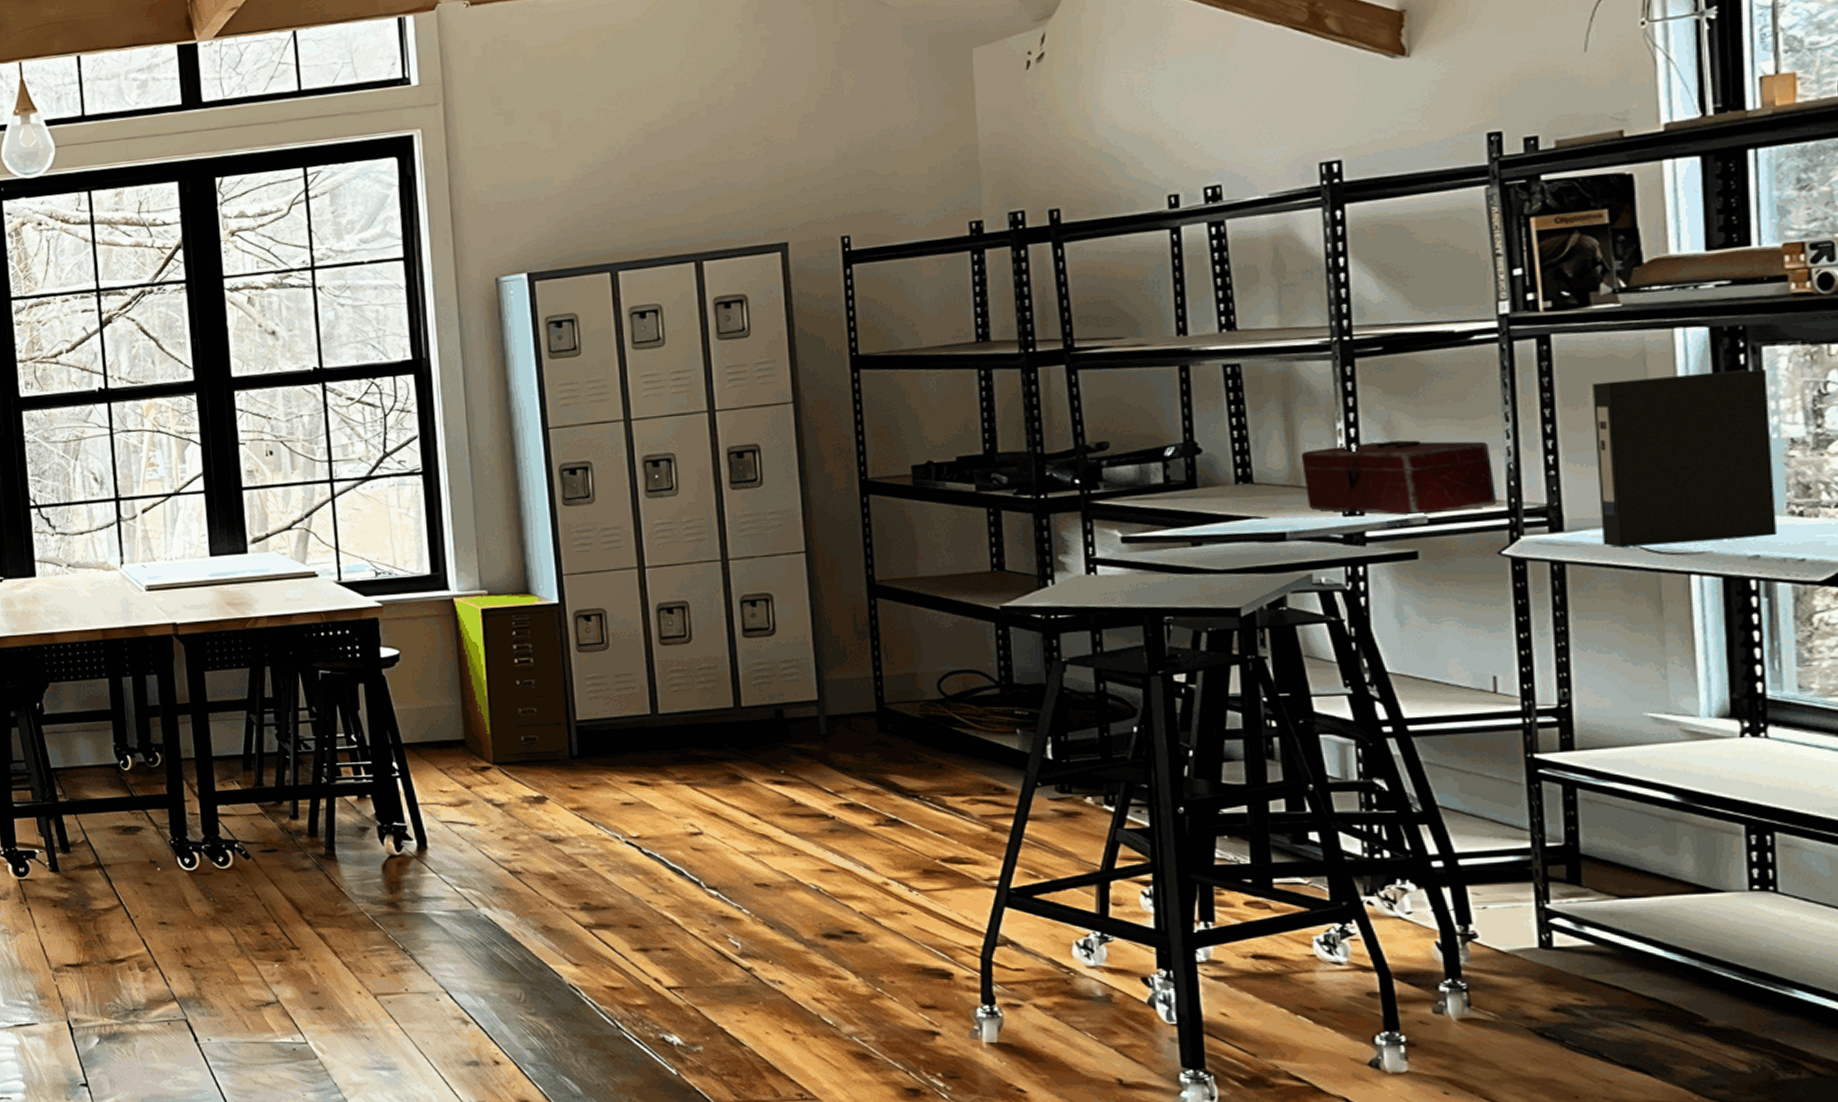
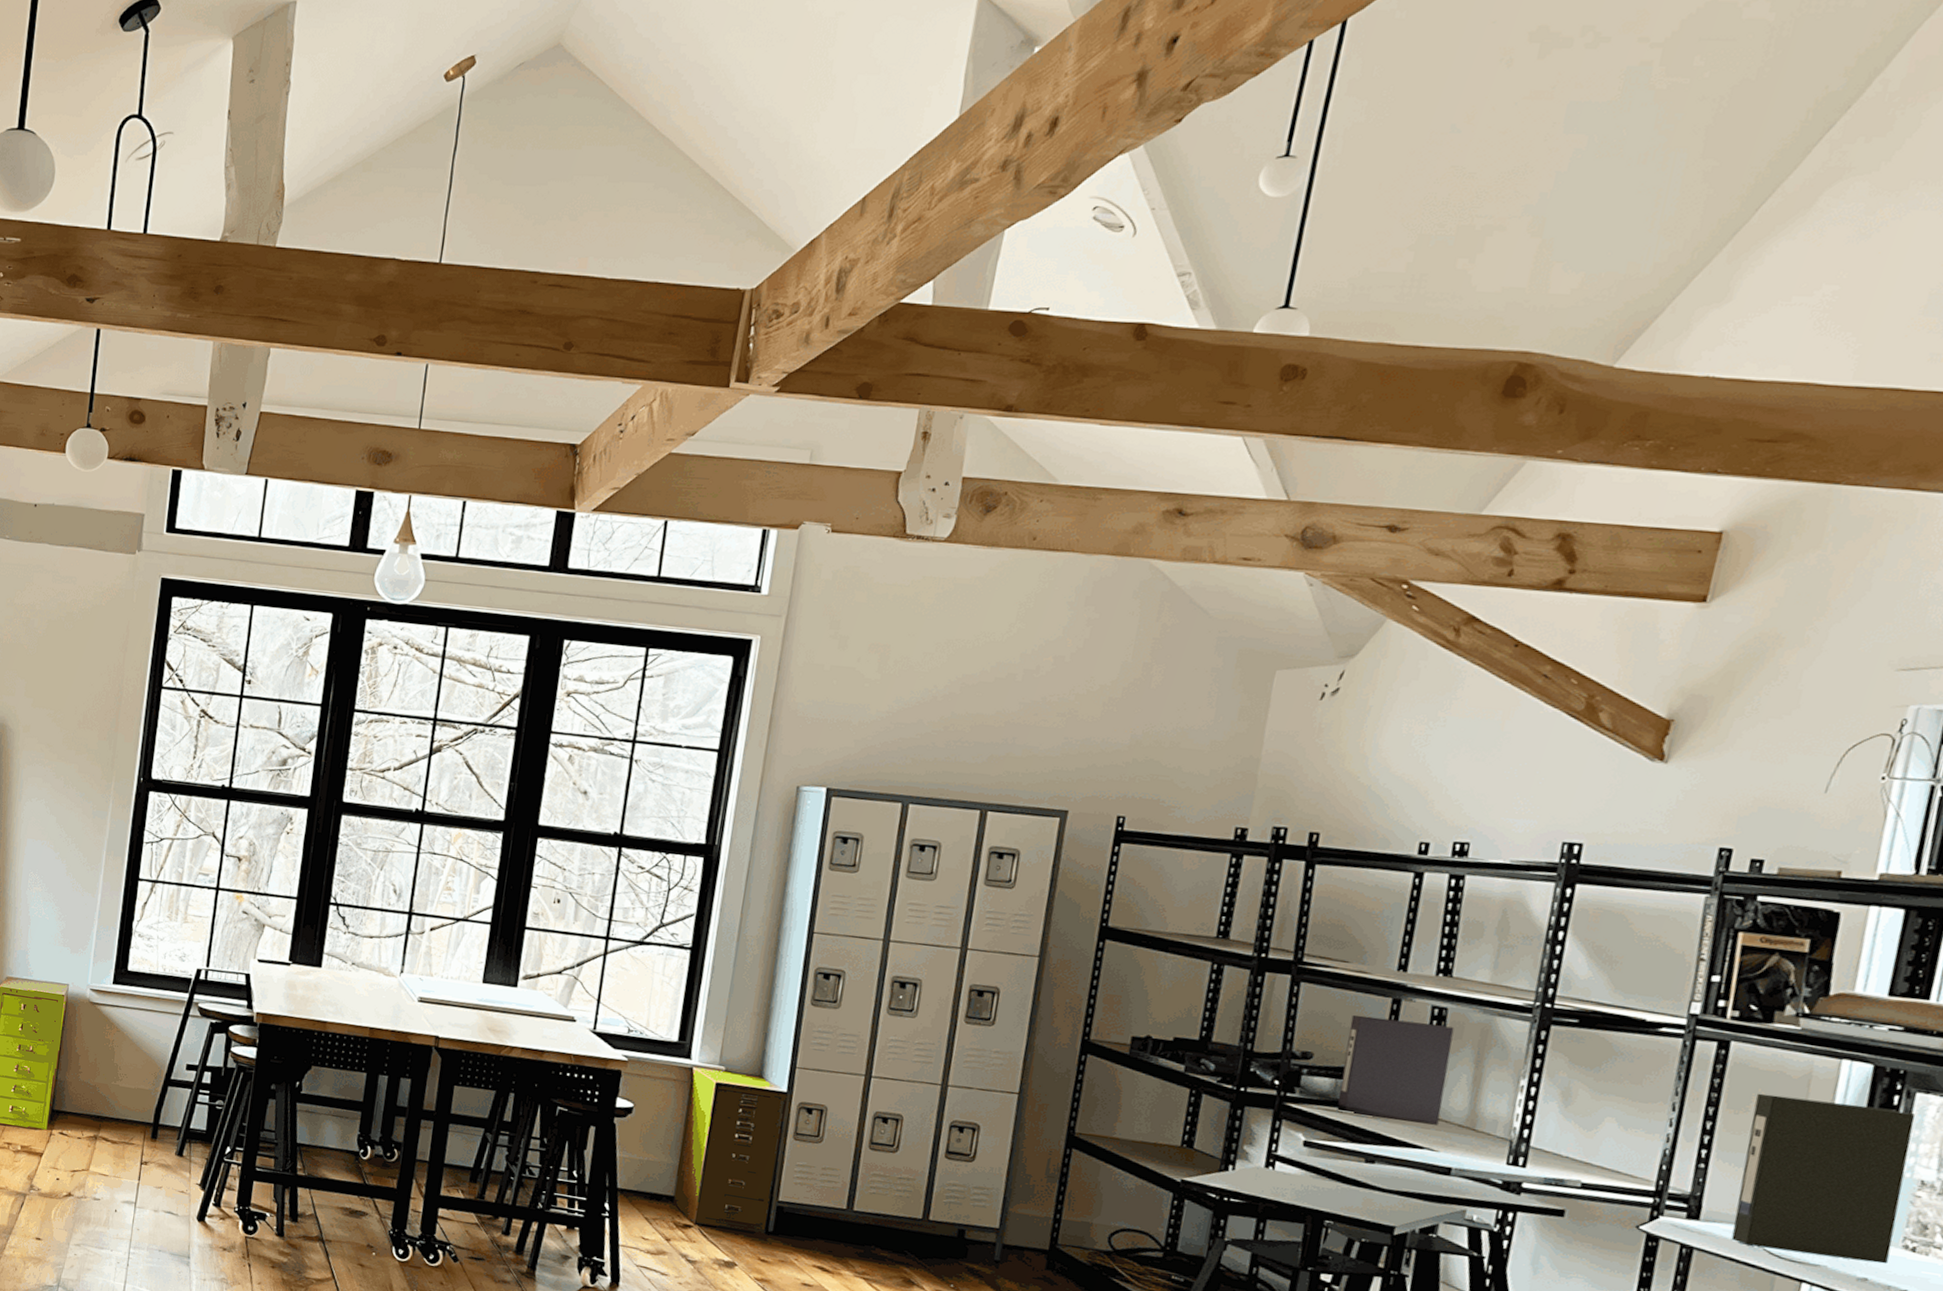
binder: none [1140,382,1260,499] -> present [1336,1014,1455,1125]
toolbox: present [1302,440,1498,517] -> none [1477,1099,1652,1185]

